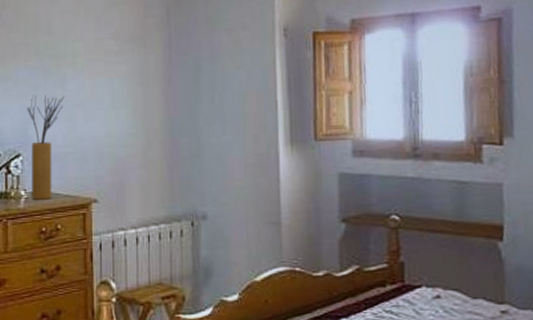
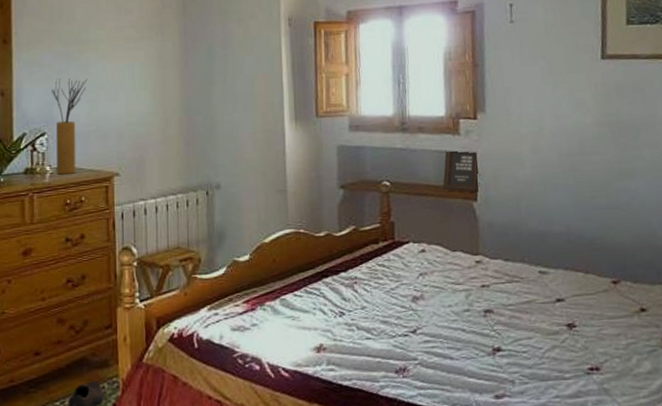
picture frame: none [462,180,508,231] -> present [443,150,481,193]

